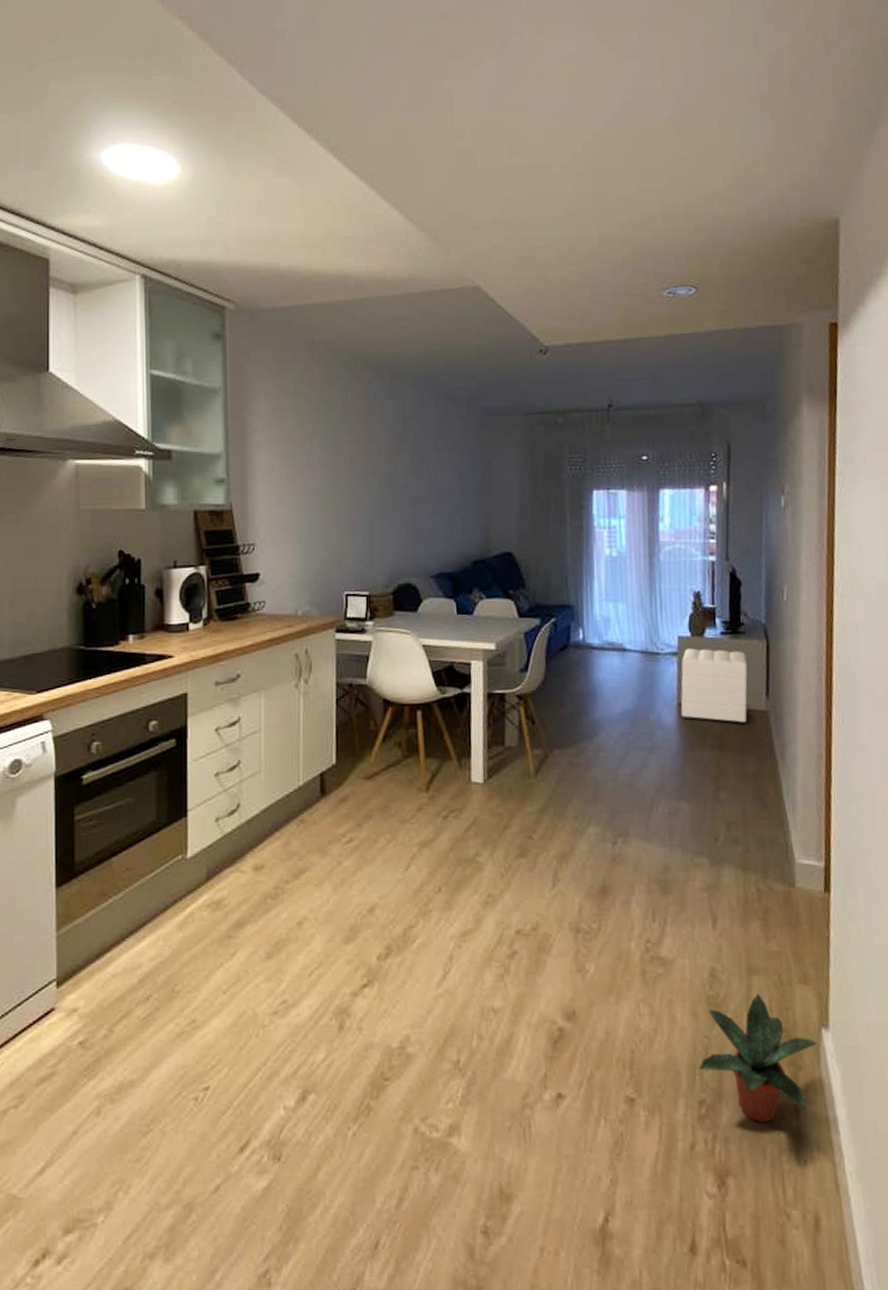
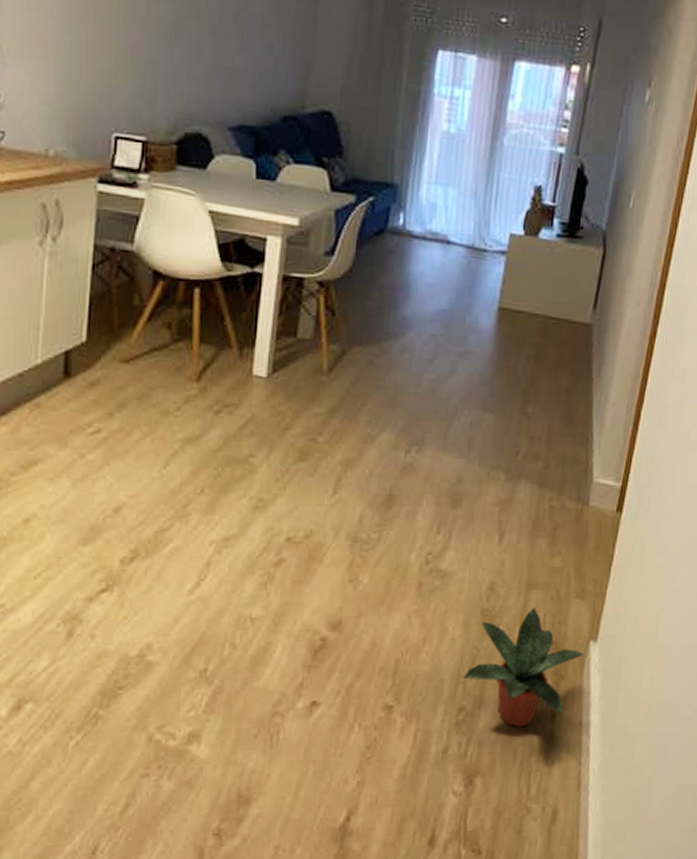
ottoman: present [680,648,748,725] -> none [500,248,580,337]

